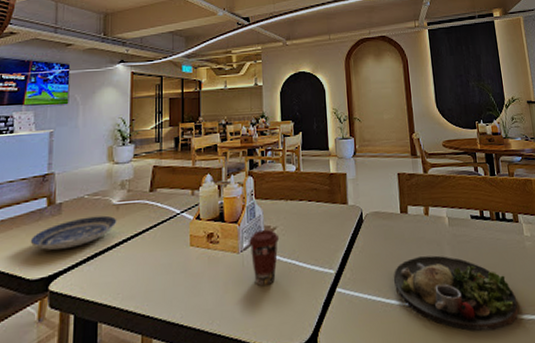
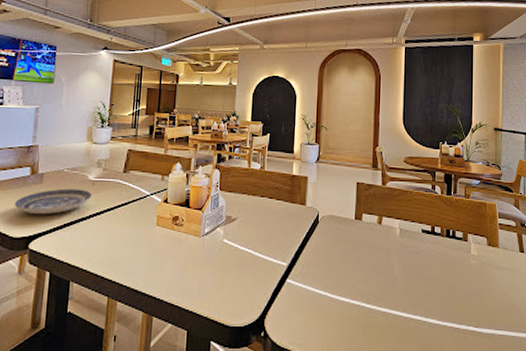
coffee cup: present [249,229,280,287] -> none [210,218,239,269]
dinner plate: present [393,255,519,332] -> none [340,261,455,334]

